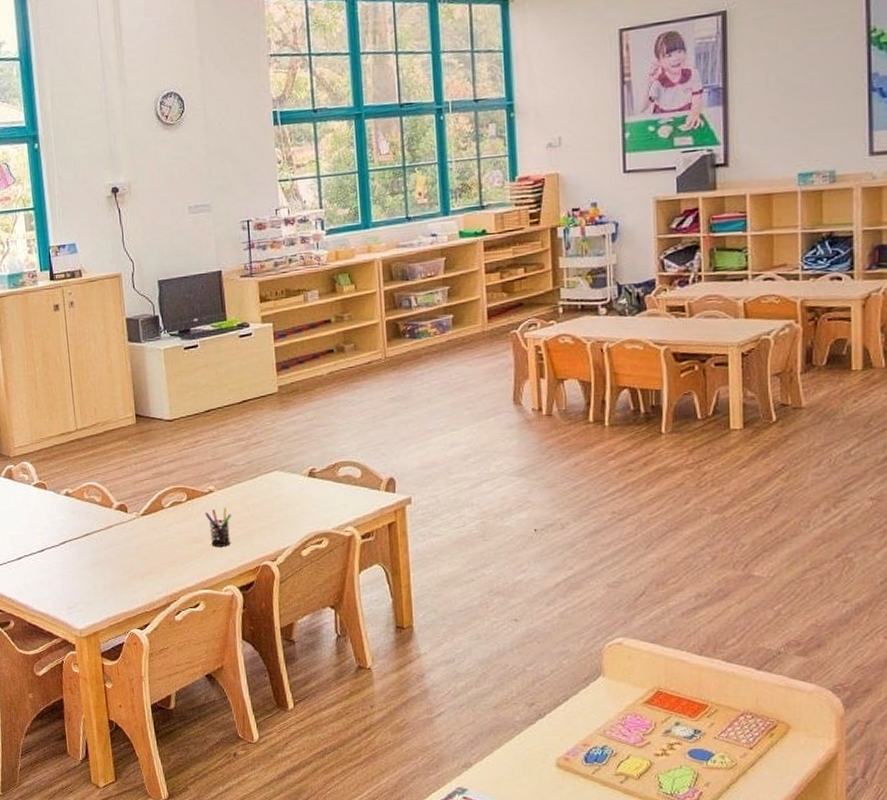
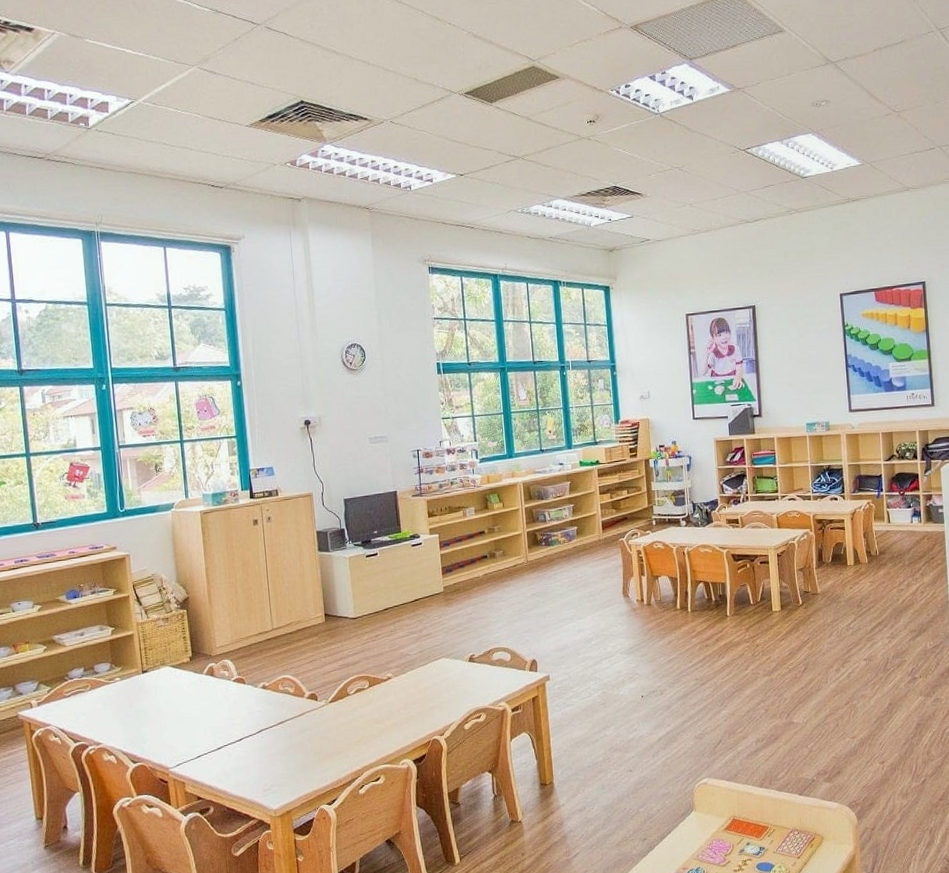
pen holder: present [205,508,231,547] -> none [384,692,406,726]

